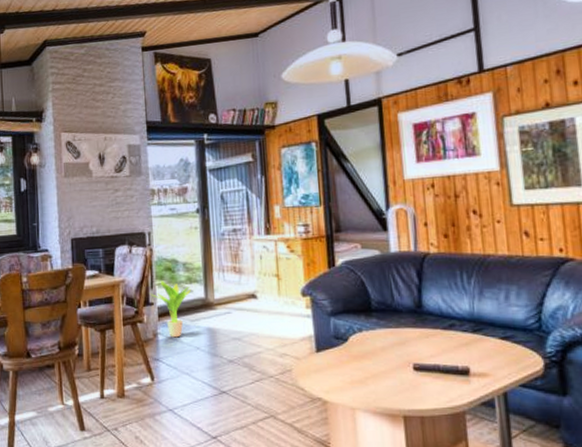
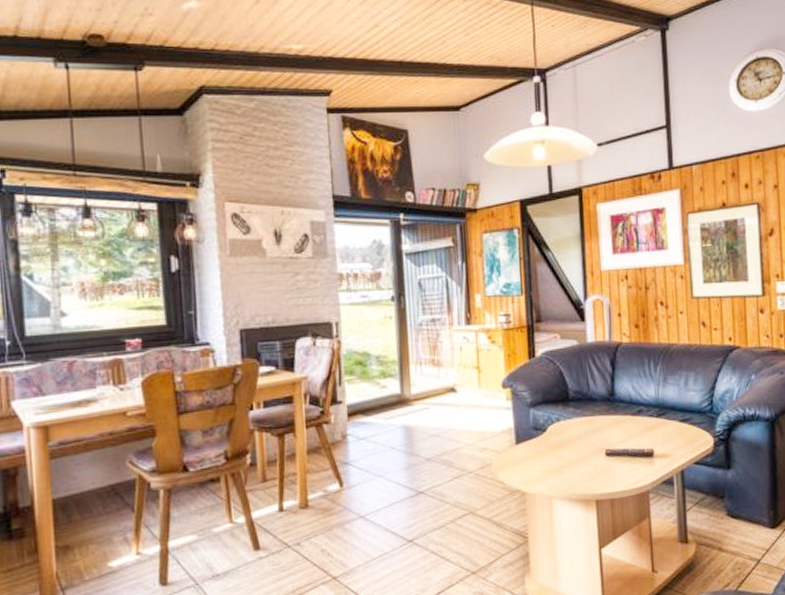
potted plant: present [151,280,191,338] -> none [339,376,385,439]

